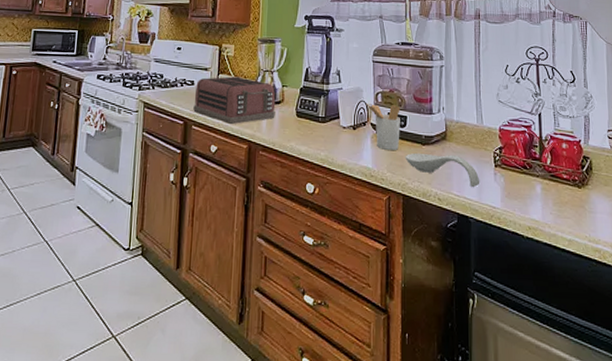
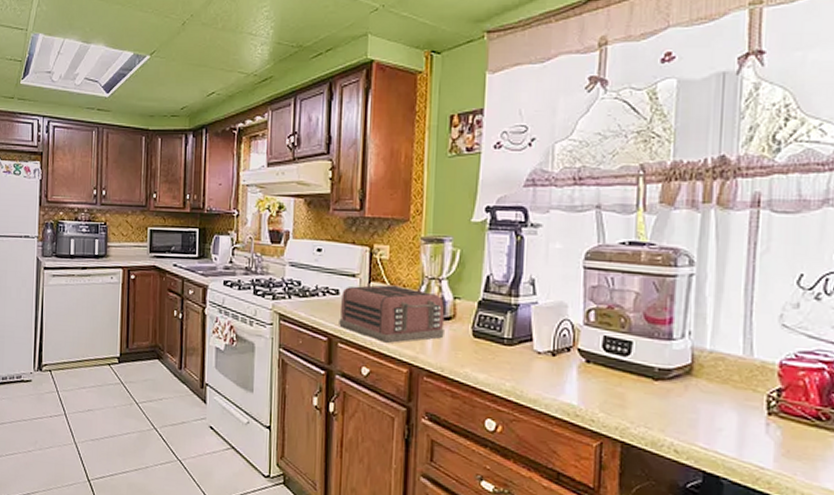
utensil holder: present [366,104,400,151] -> none [572,323,623,386]
spoon rest: present [405,152,480,187] -> none [627,389,742,439]

